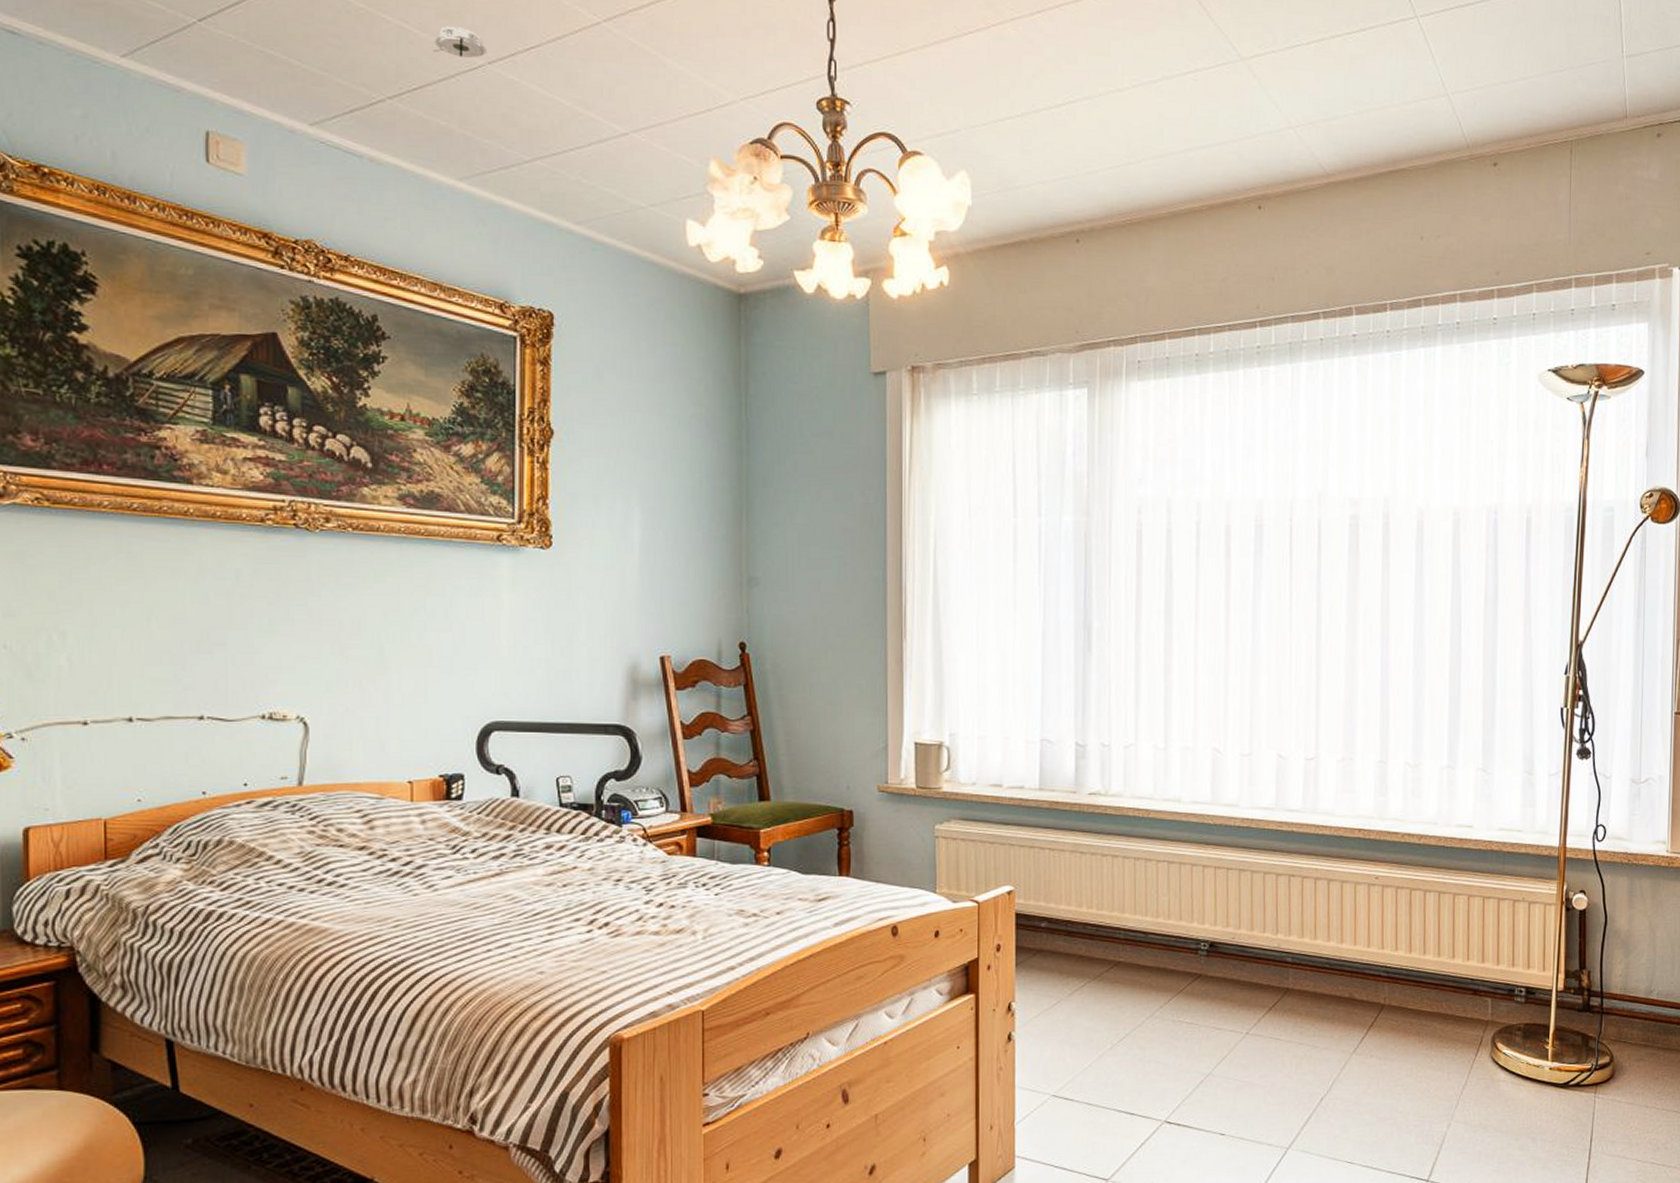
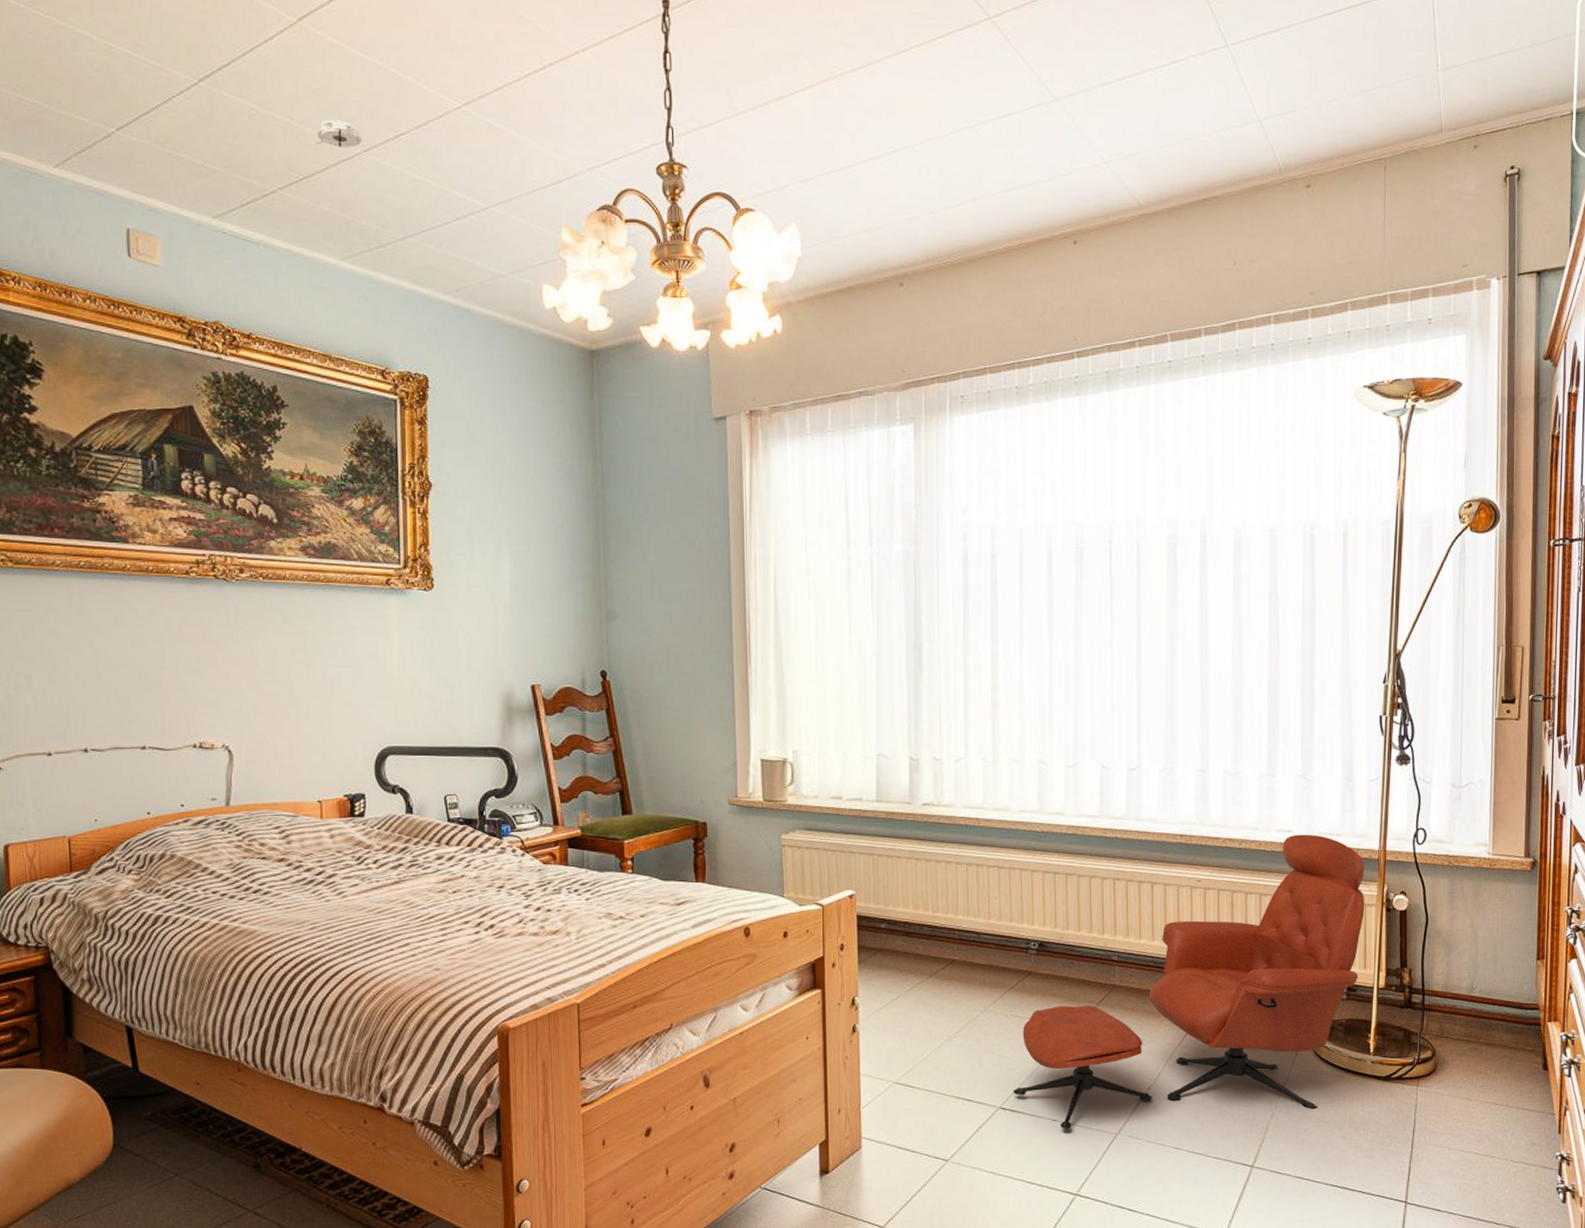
armchair: none [1179,829,1545,1145] -> present [1013,834,1365,1130]

